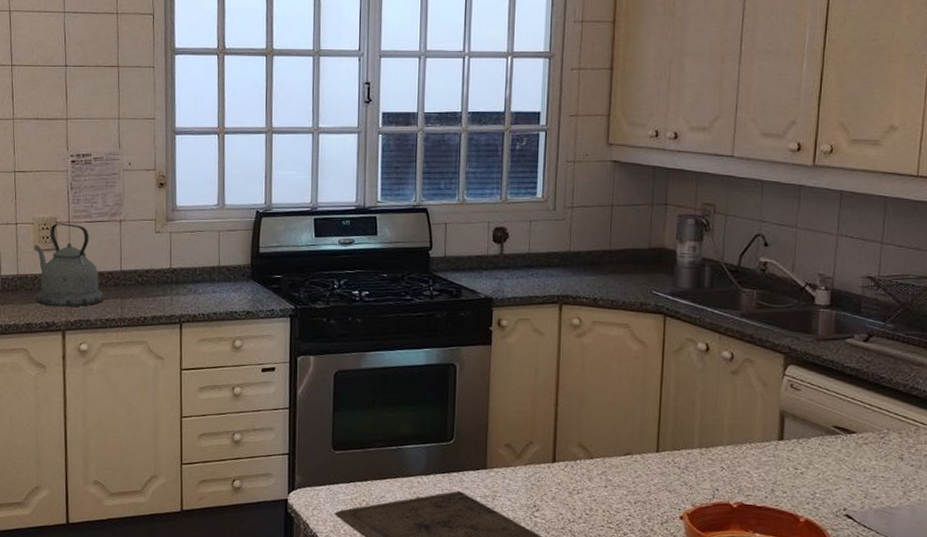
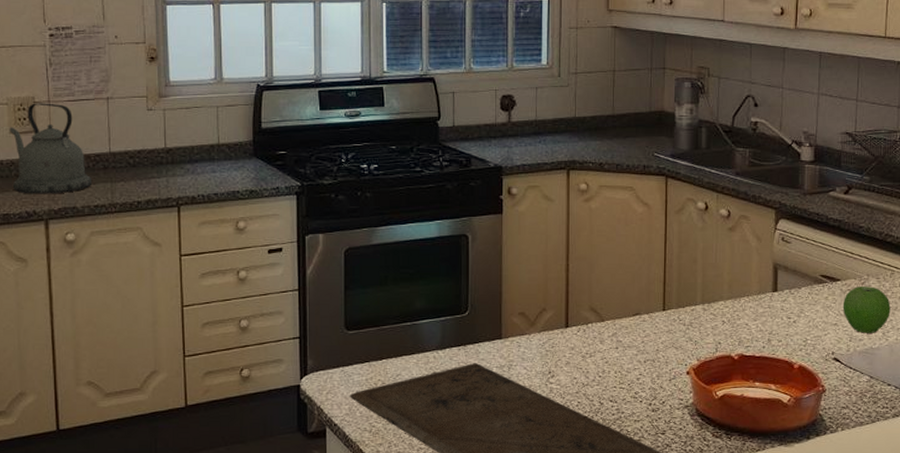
fruit: none [857,441,914,492] -> present [842,286,891,333]

